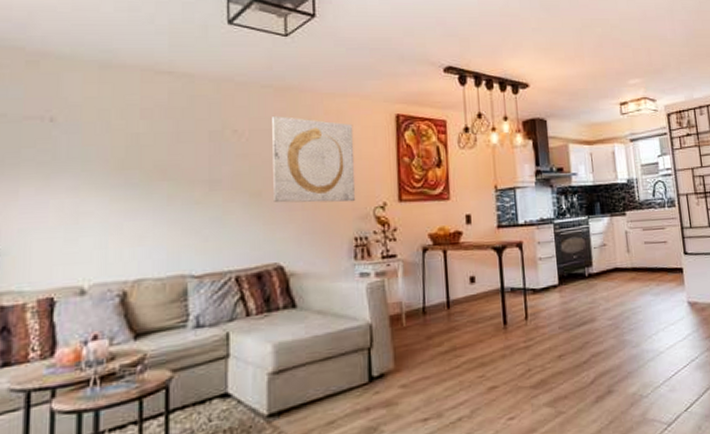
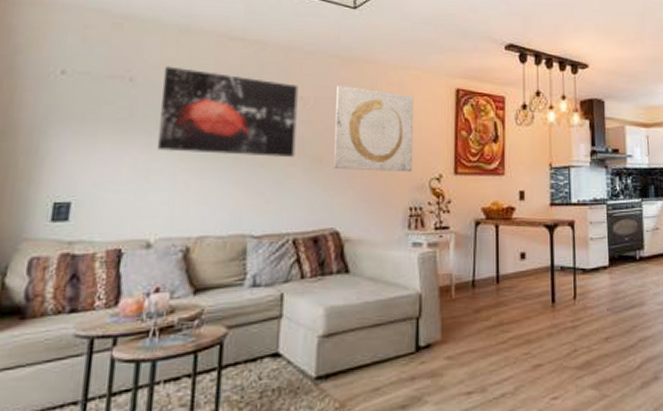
wall art: none [86,104,232,194] -> present [158,66,298,157]

